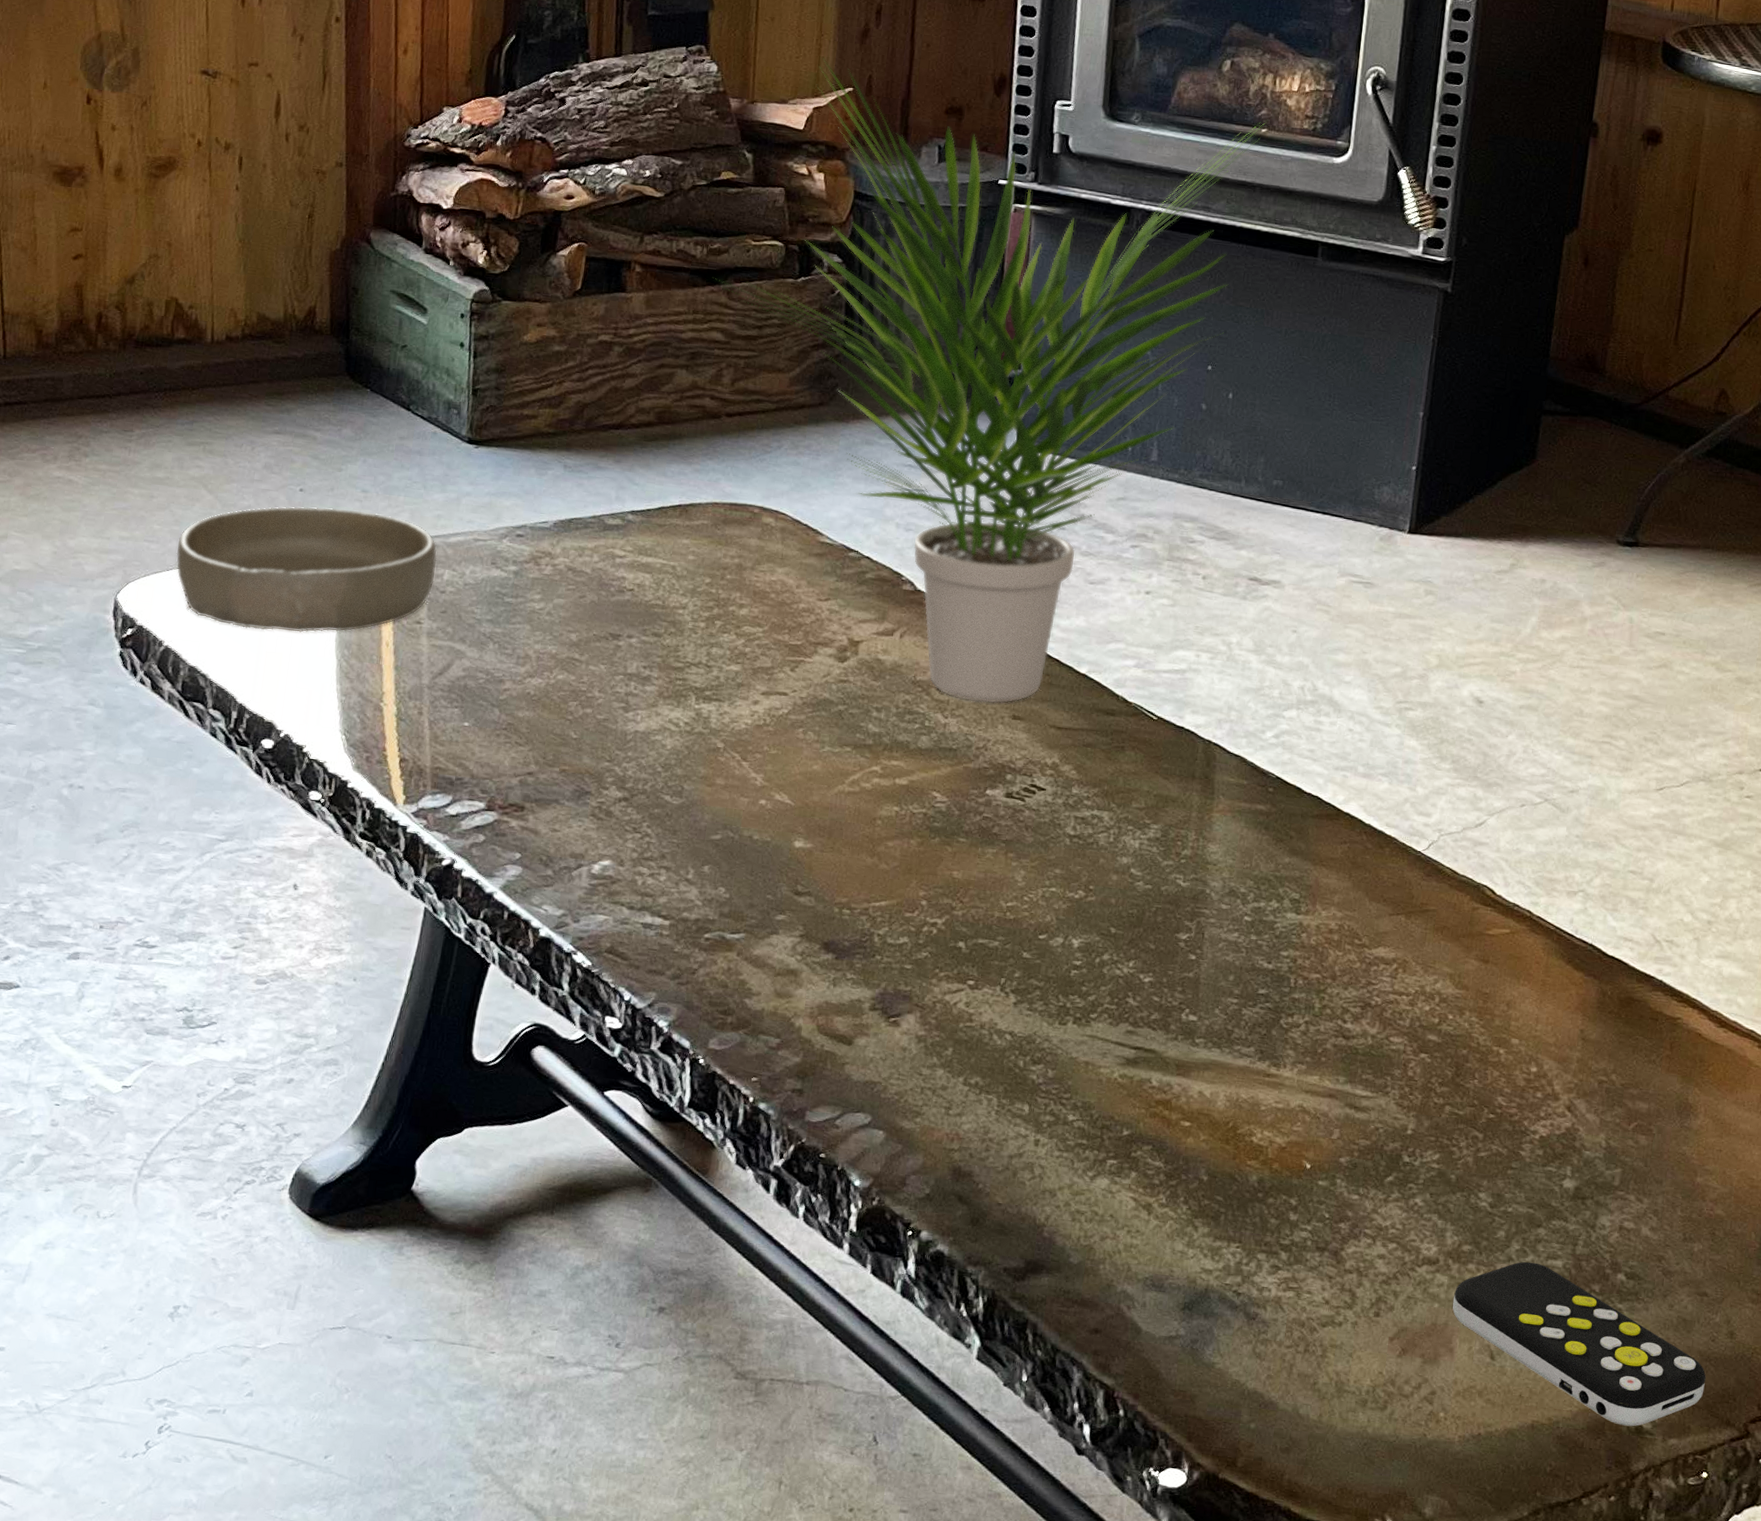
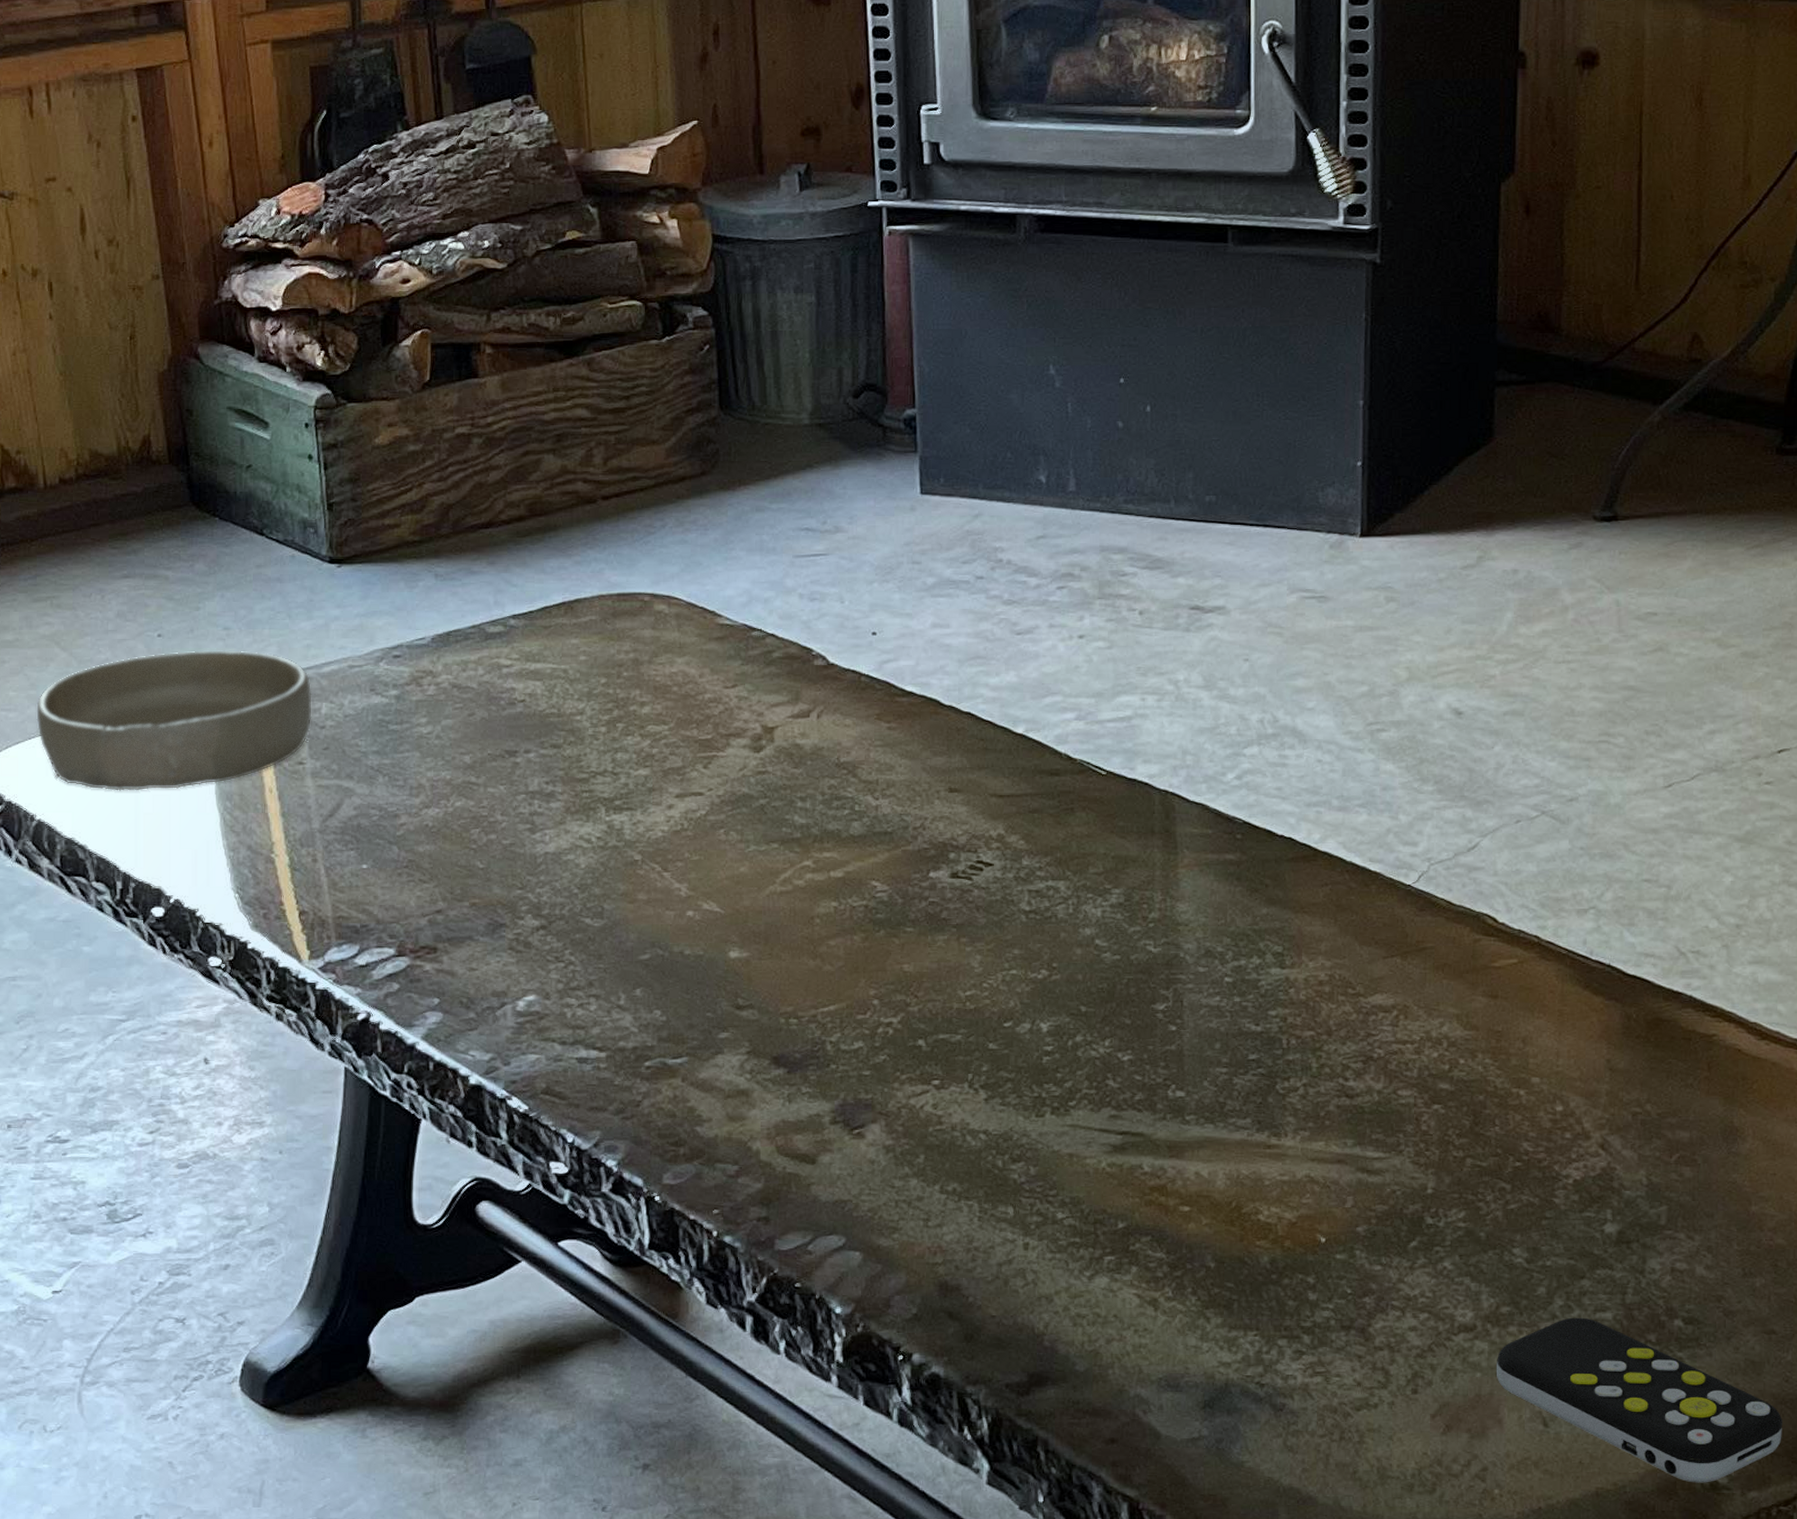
potted plant: present [713,58,1267,703] -> none [570,92,1156,778]

